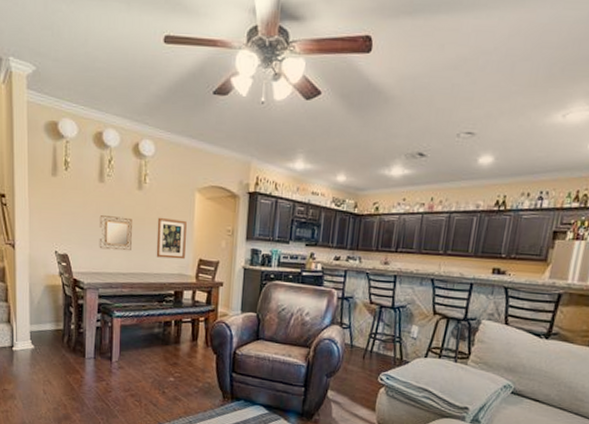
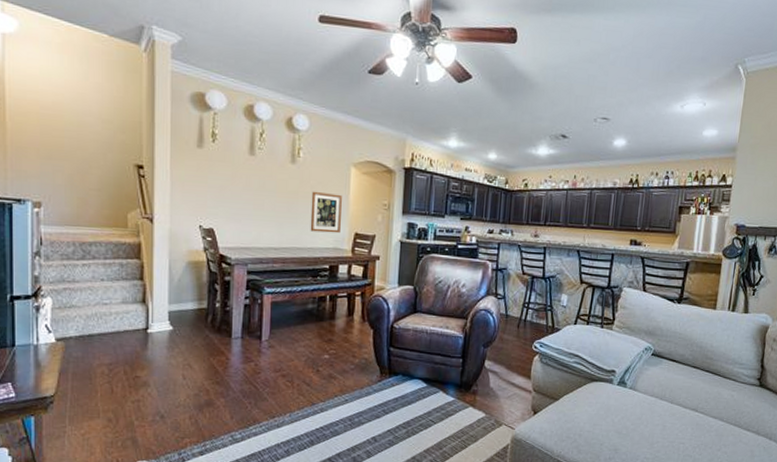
home mirror: present [99,215,132,251] -> none [248,189,285,225]

